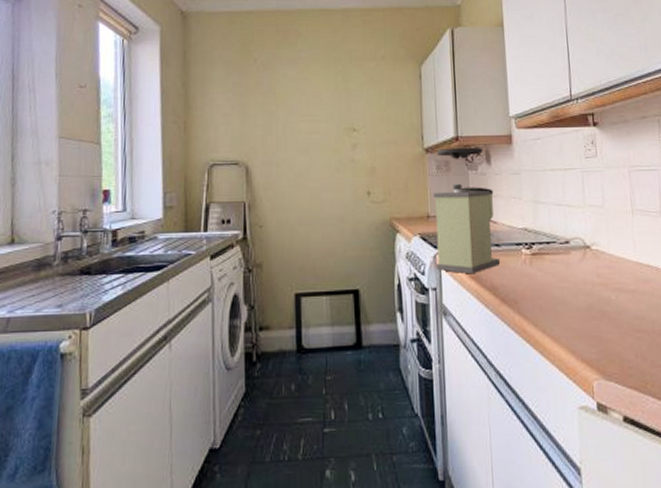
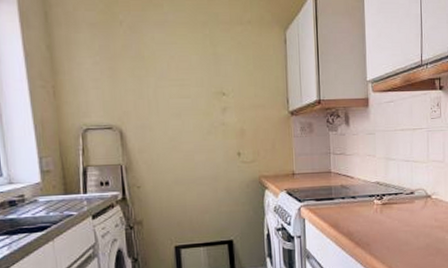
coffee grinder: present [434,147,501,274] -> none [298,109,356,223]

